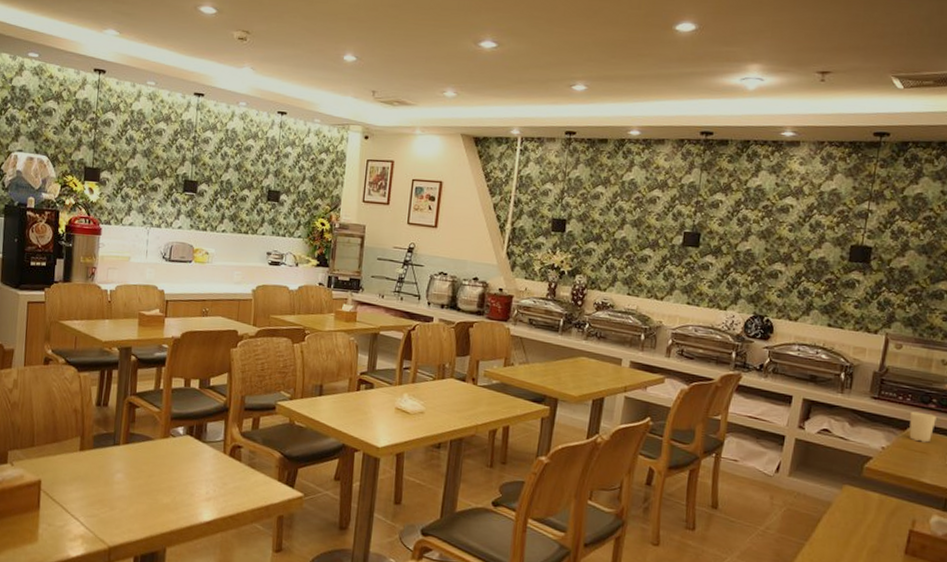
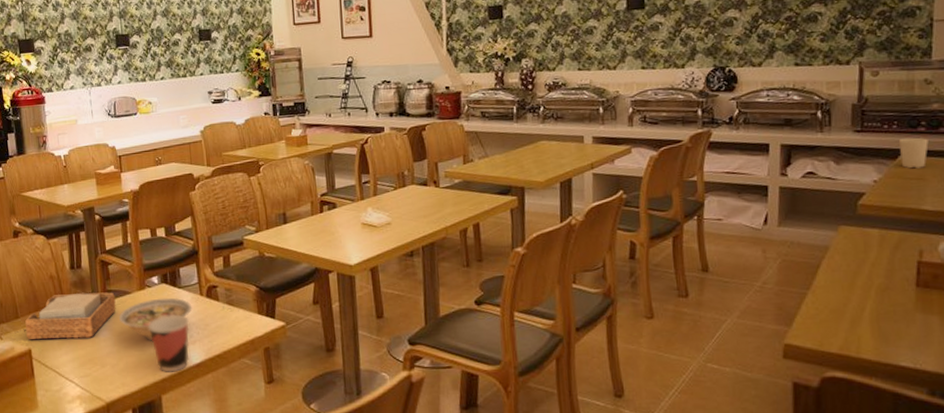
napkin holder: none [39,429,137,478] -> present [25,292,116,340]
soup bowl: none [137,449,213,493] -> present [119,297,193,342]
cup: none [165,468,209,527] -> present [148,314,190,372]

